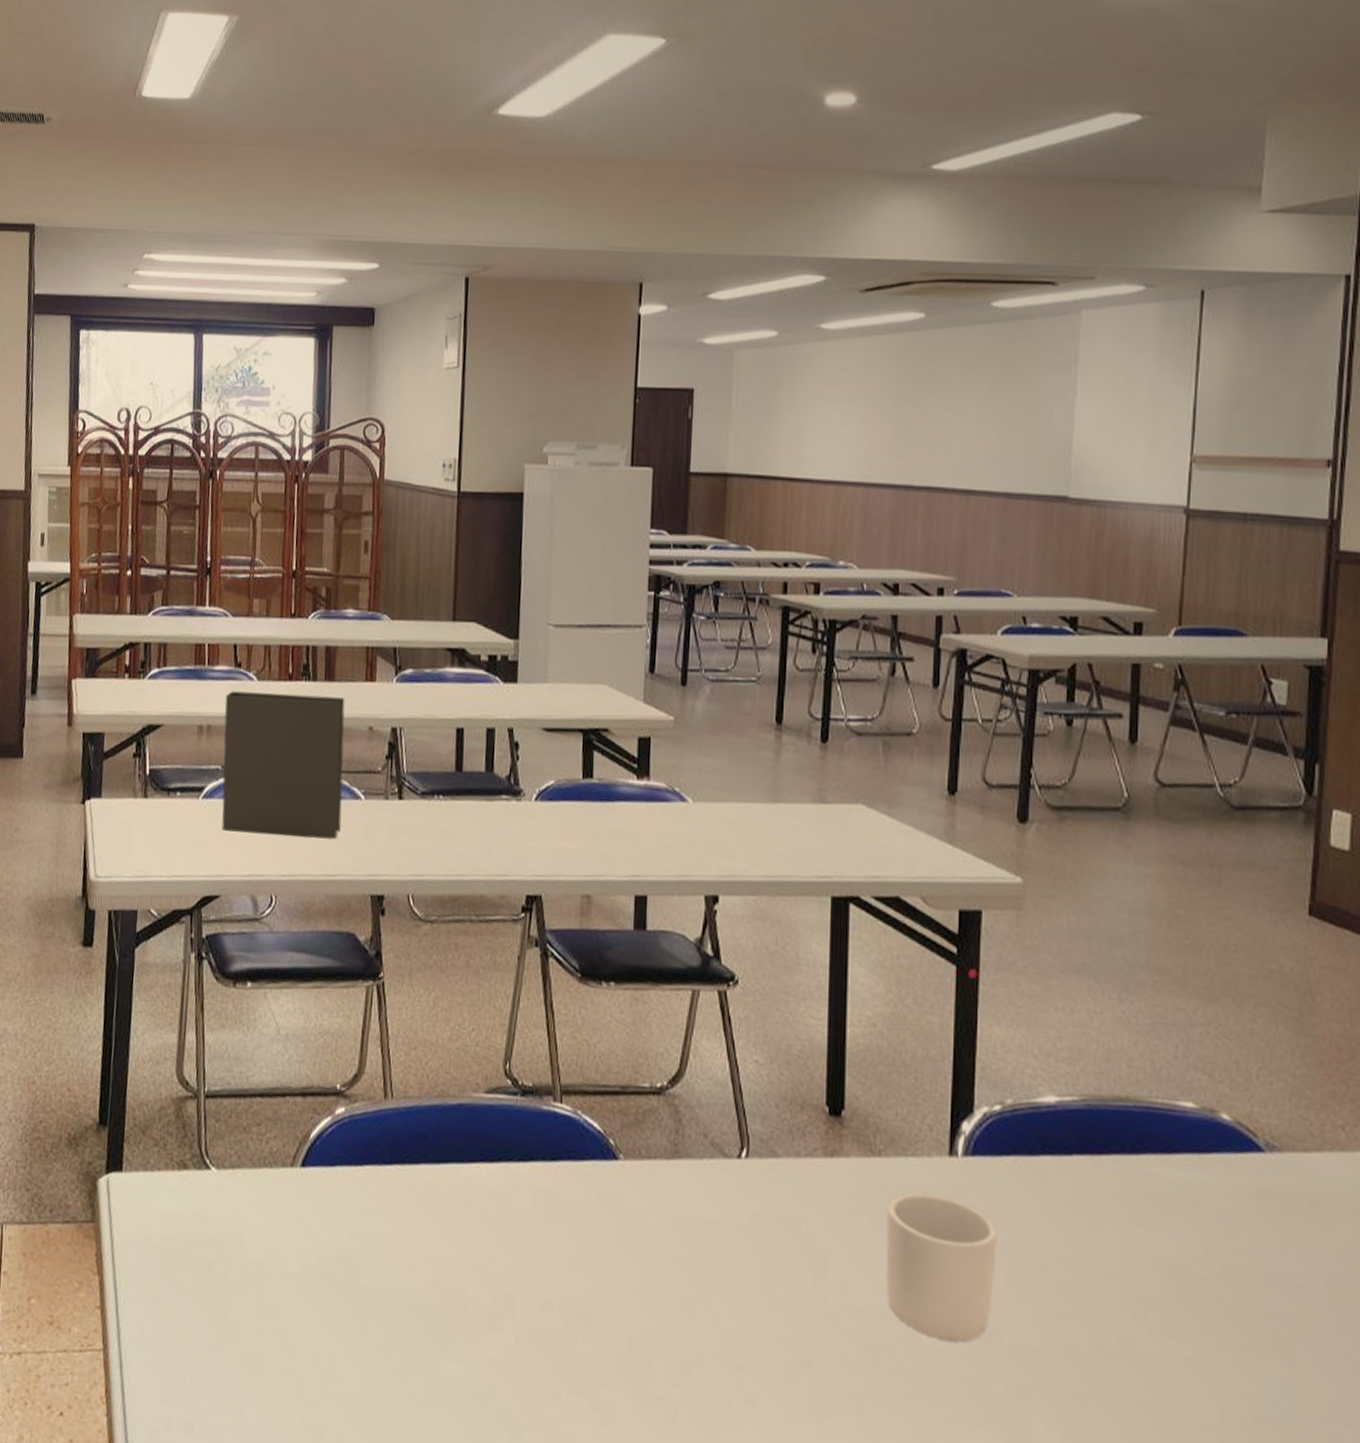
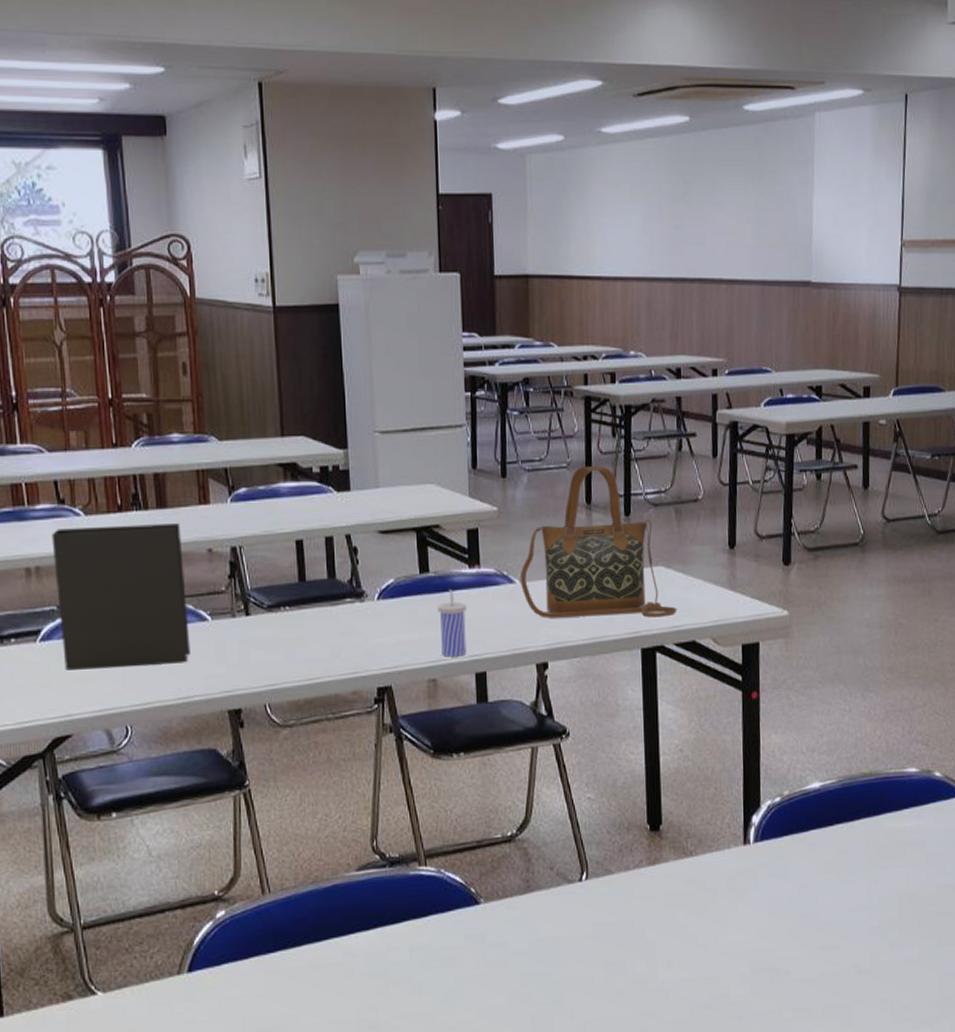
beverage cup: none [598,799,632,875] -> present [437,589,468,657]
handbag: none [693,682,879,864] -> present [519,465,677,618]
mug: present [885,1192,997,1342] -> none [699,877,782,989]

